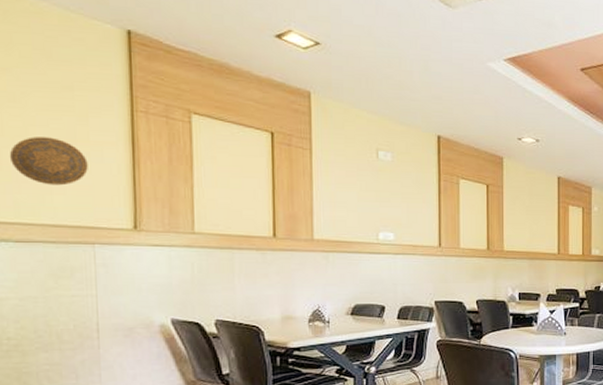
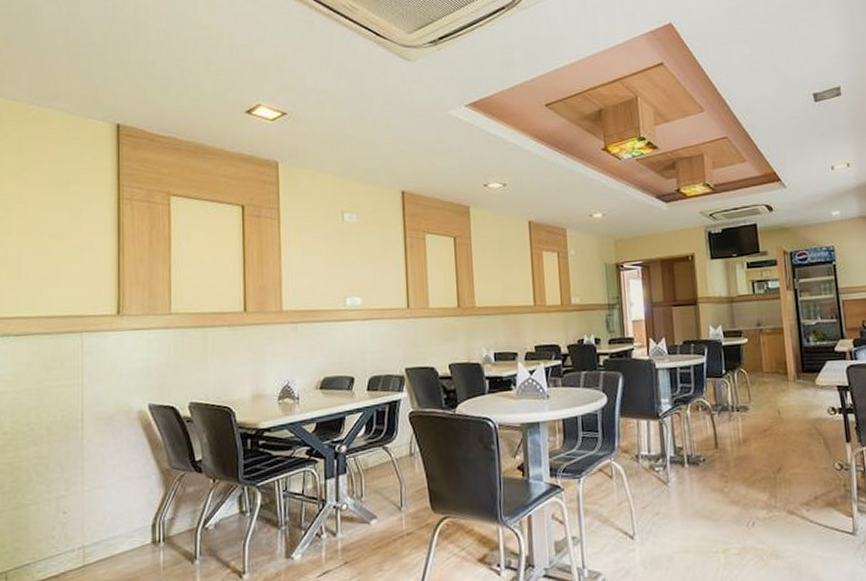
decorative plate: present [9,137,88,186] -> none [14,232,79,278]

